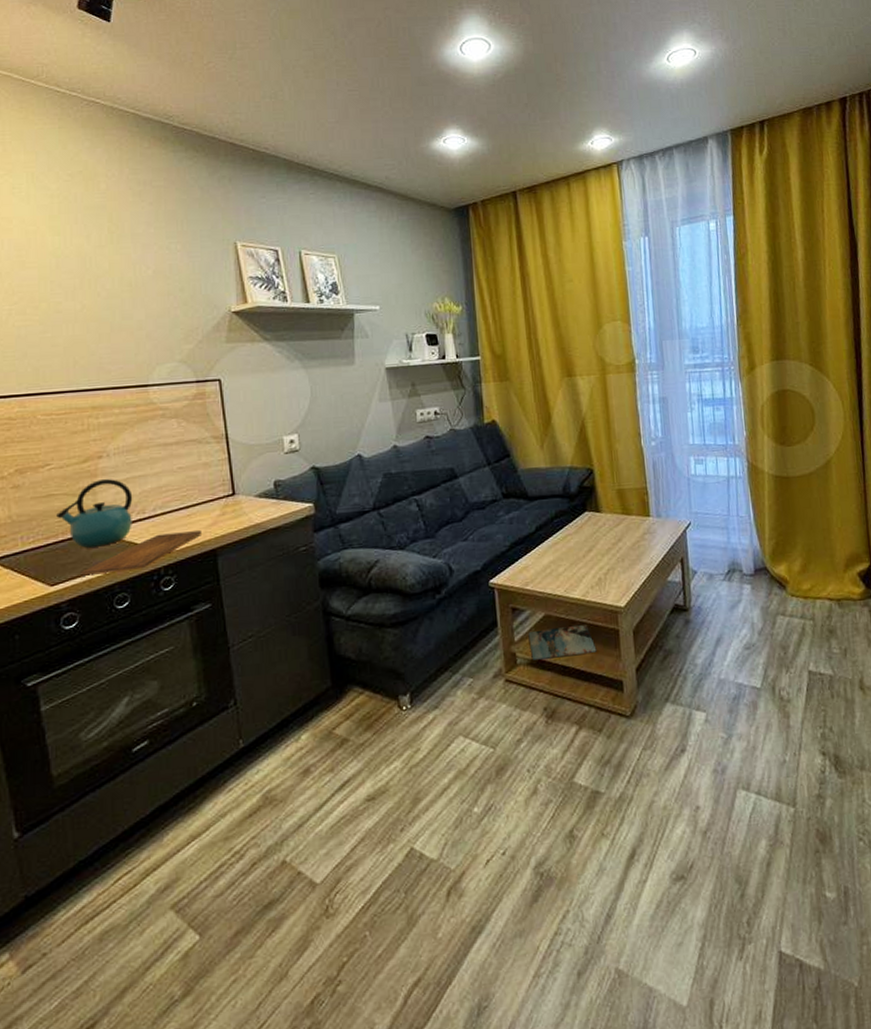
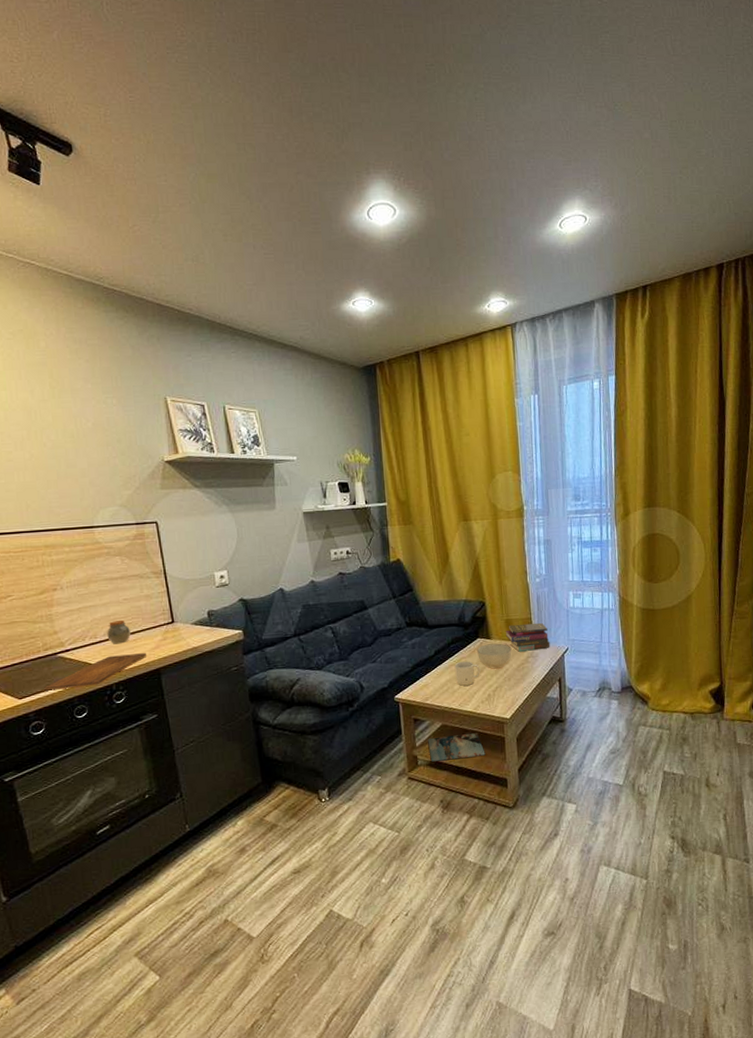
kettle: present [56,479,133,548] -> none [20,608,86,667]
jar: none [157,492,185,521] -> present [107,620,131,645]
mug: none [558,538,590,568] -> present [454,661,481,686]
bowl: none [584,517,626,549] -> present [476,643,512,670]
books: none [617,492,670,527] -> present [505,622,550,652]

